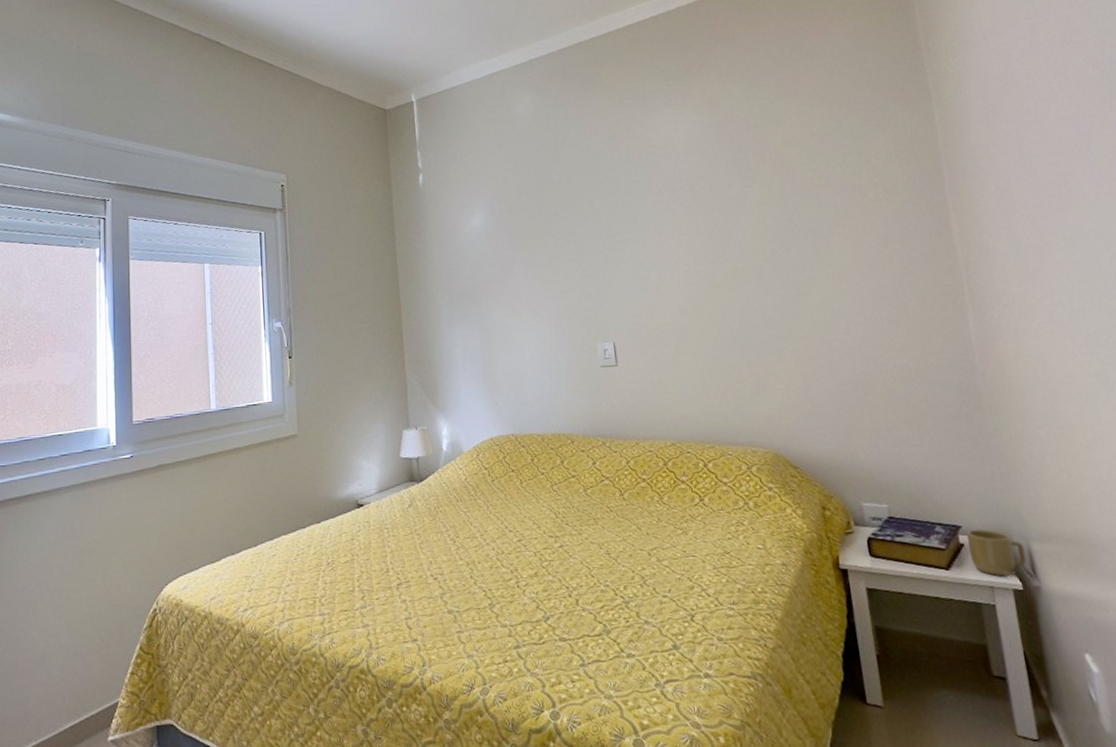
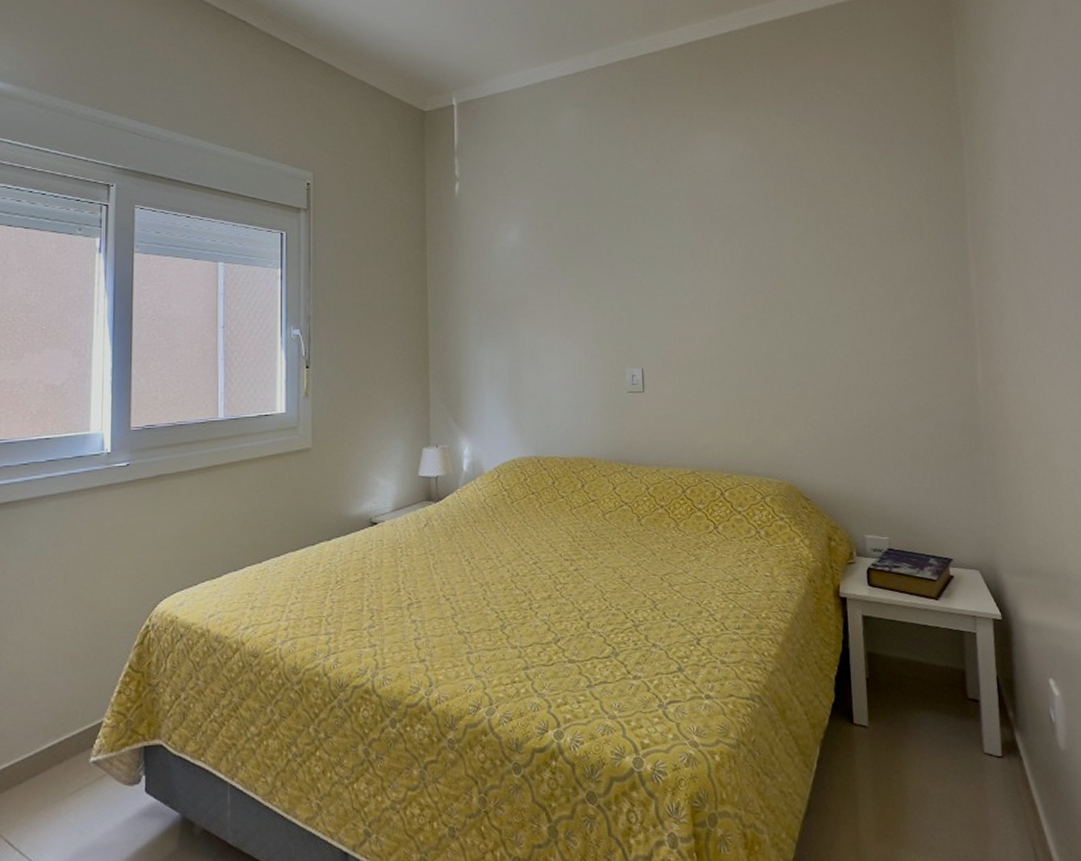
mug: present [966,529,1027,577] -> none [957,562,1008,607]

